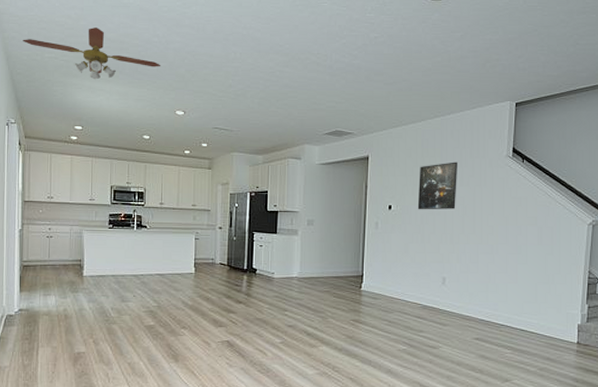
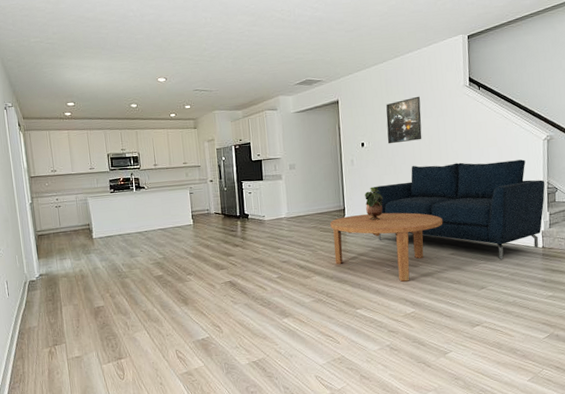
ceiling fan: present [23,28,161,80] -> none [9,9,139,58]
coffee table: none [345,284,470,363] -> present [330,212,443,282]
potted plant: none [386,254,407,293] -> present [365,186,384,221]
sofa: none [396,237,586,352] -> present [373,159,545,260]

